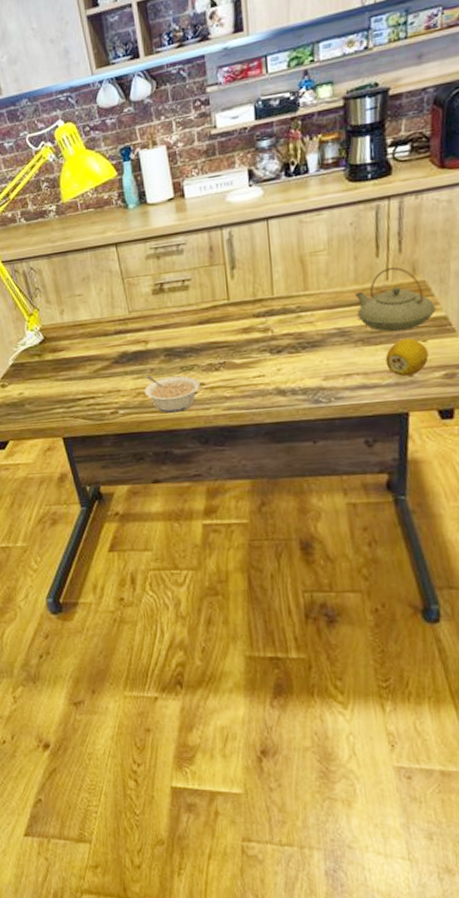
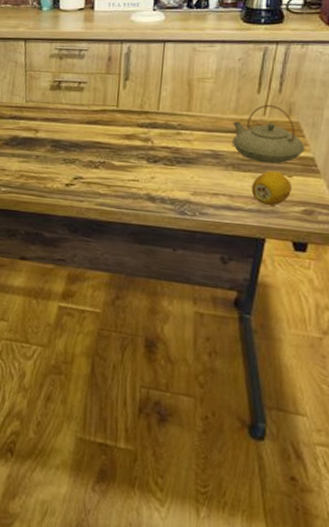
legume: present [144,374,200,413] -> none [27,160,79,199]

